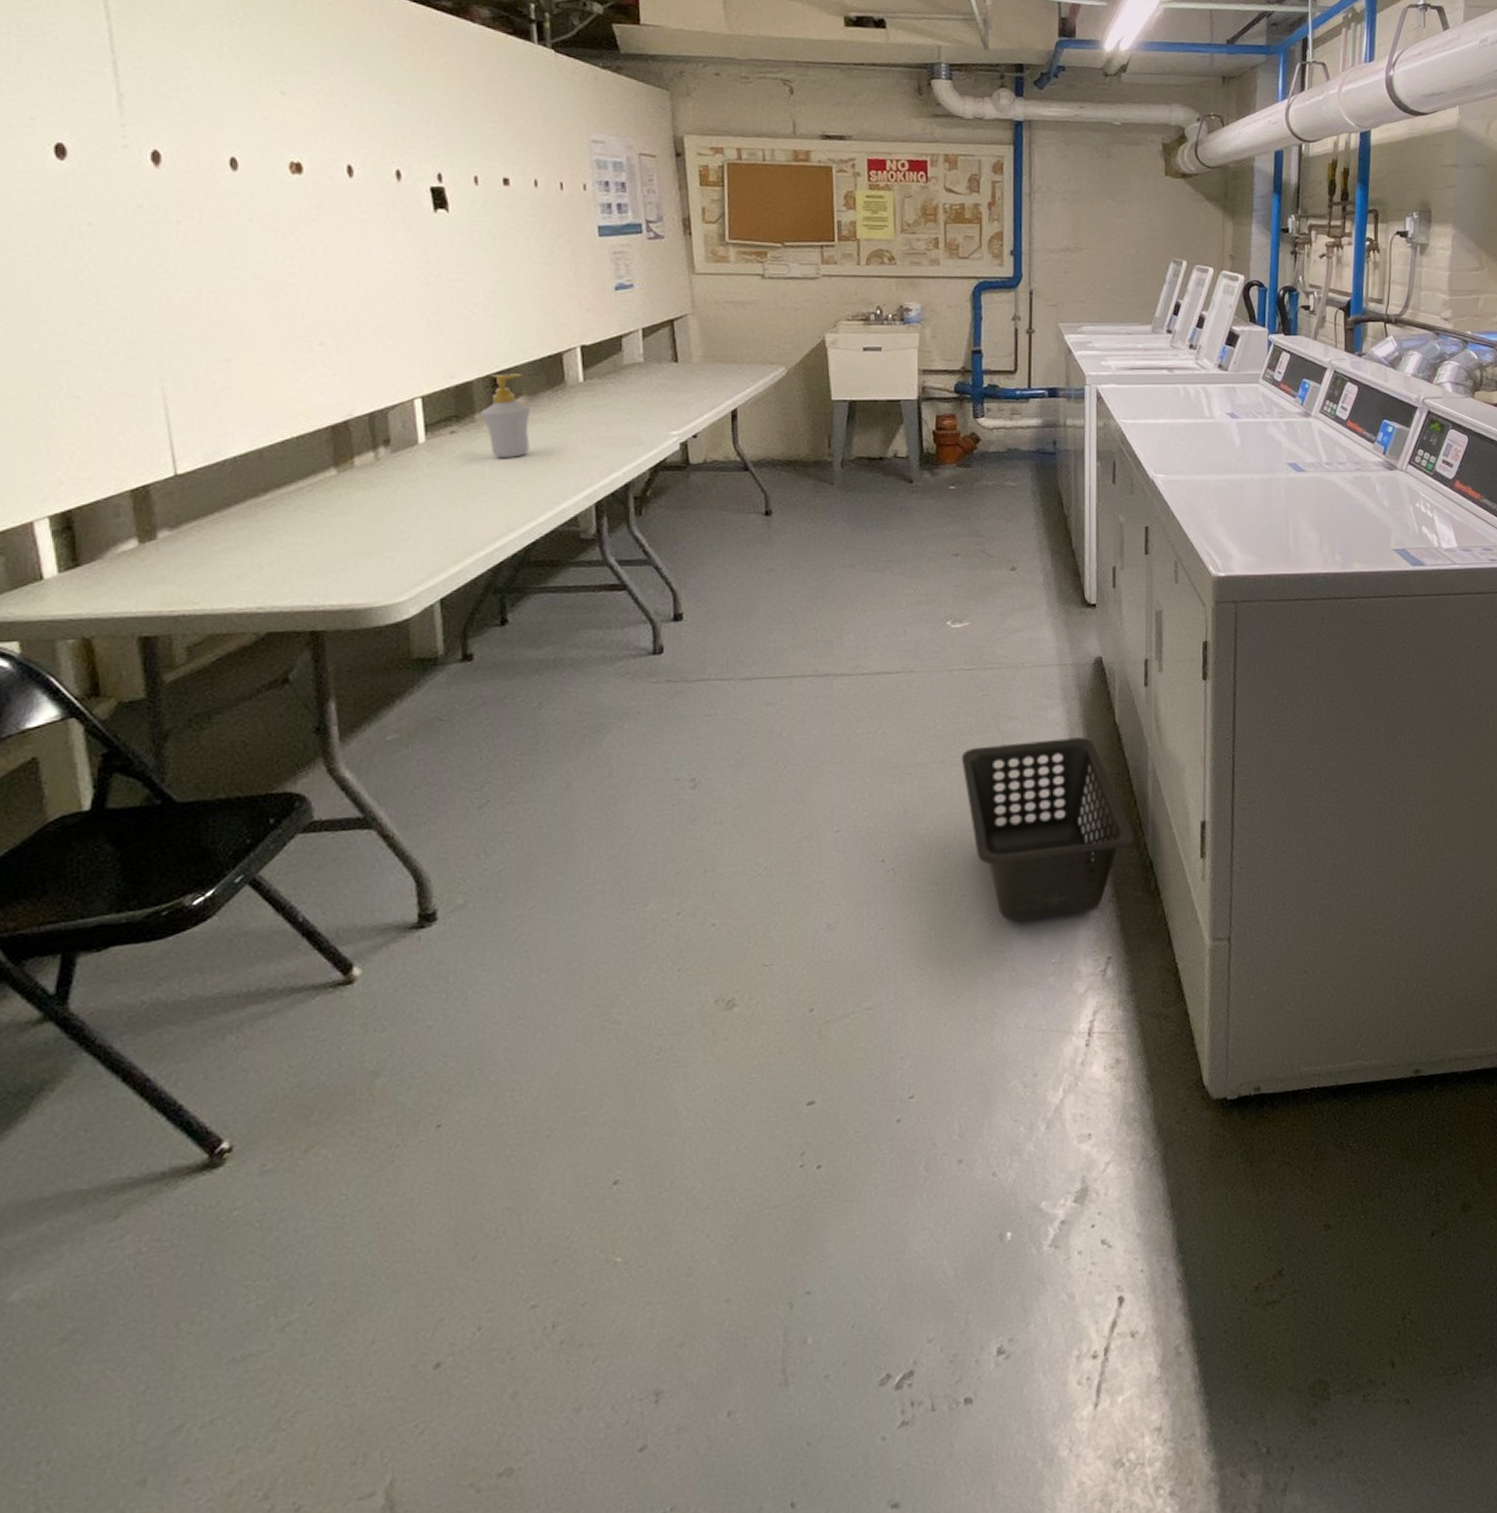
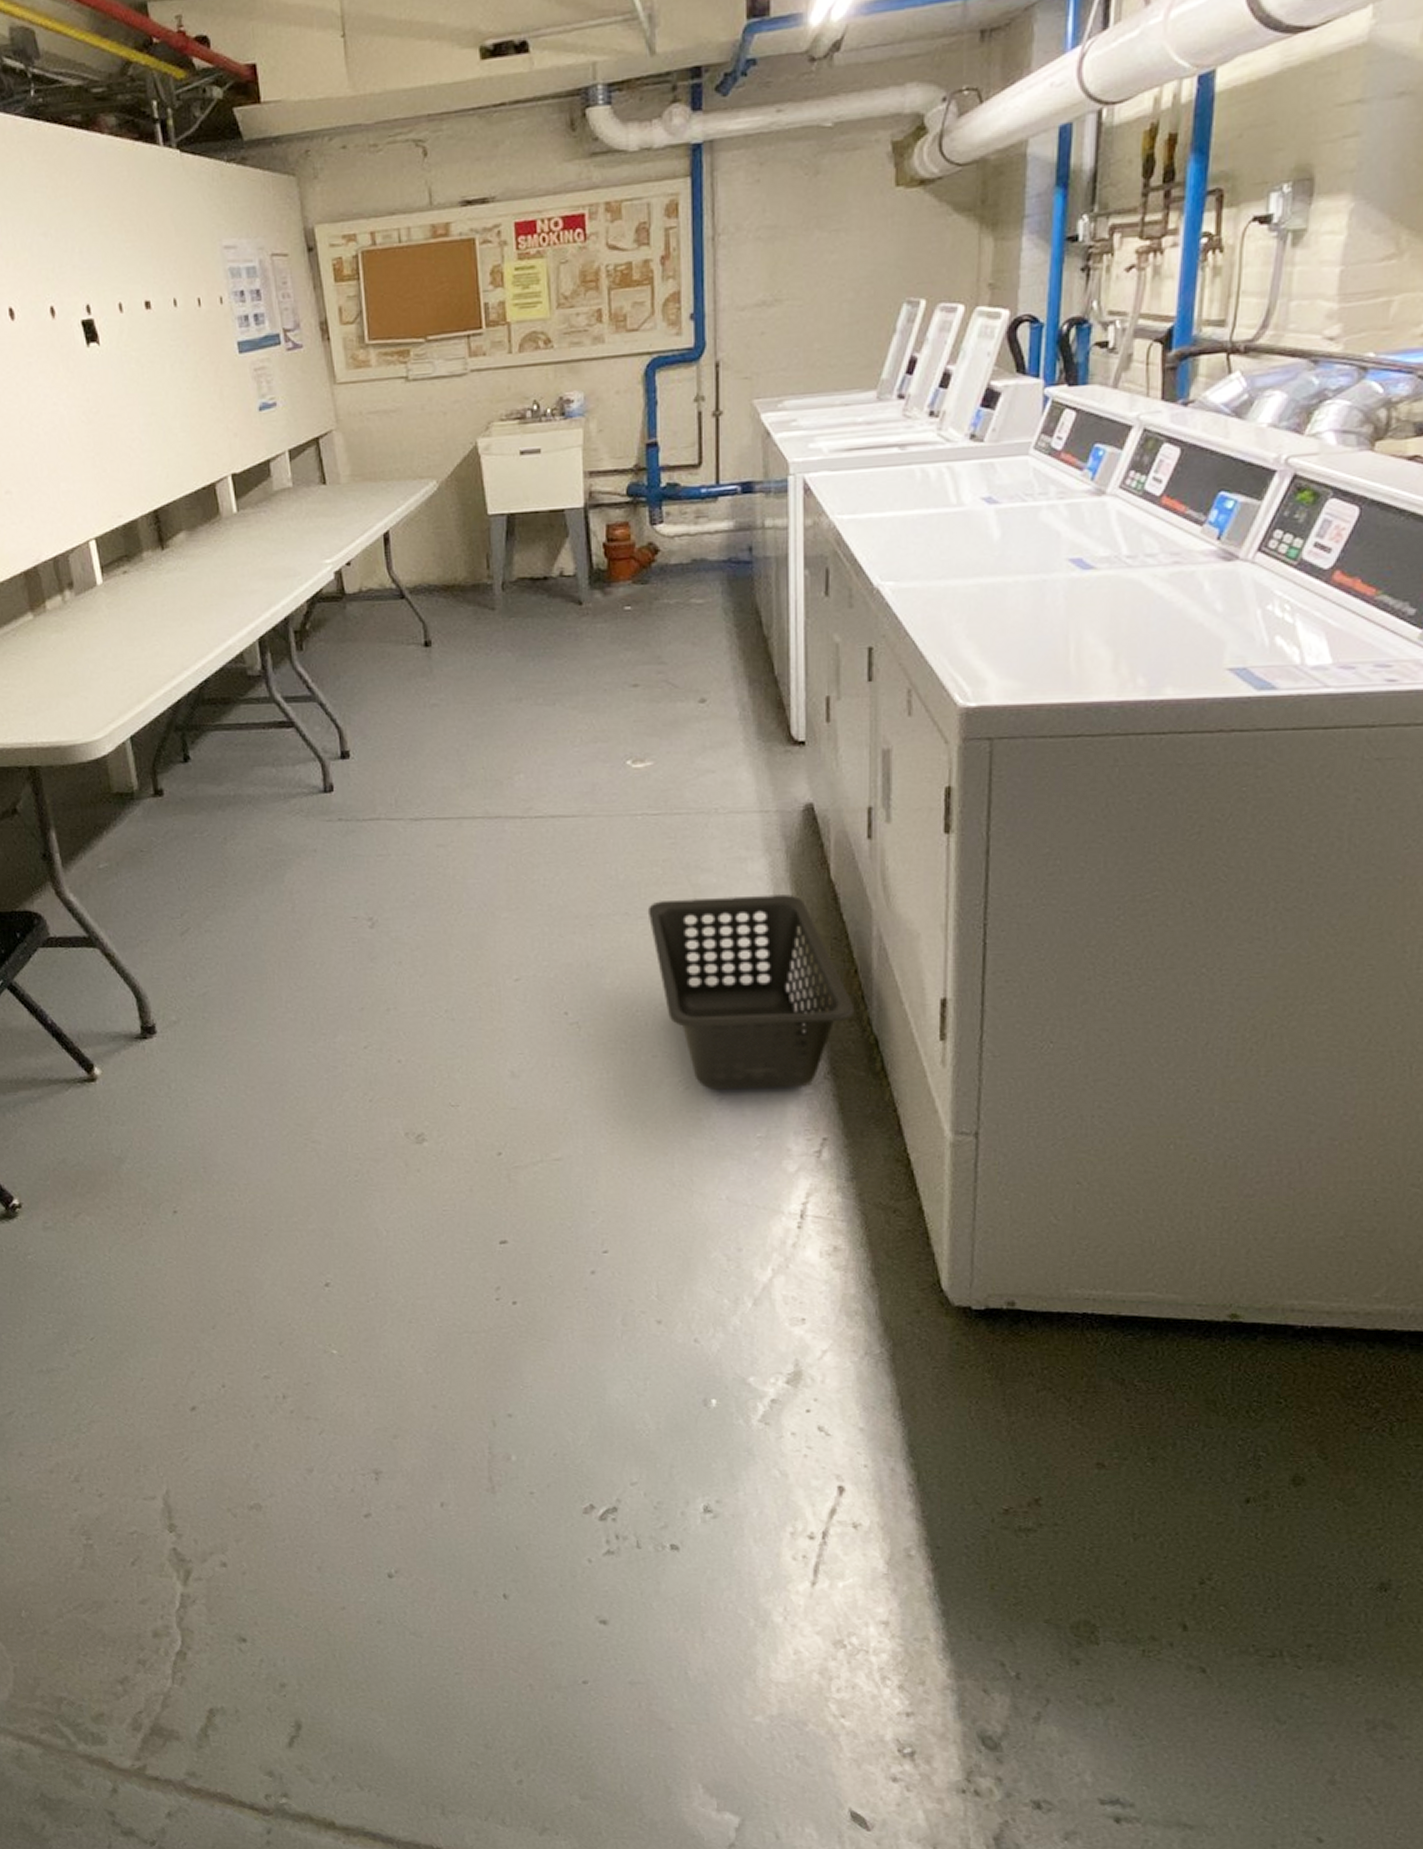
soap bottle: present [481,373,530,458] -> none [147,508,194,596]

